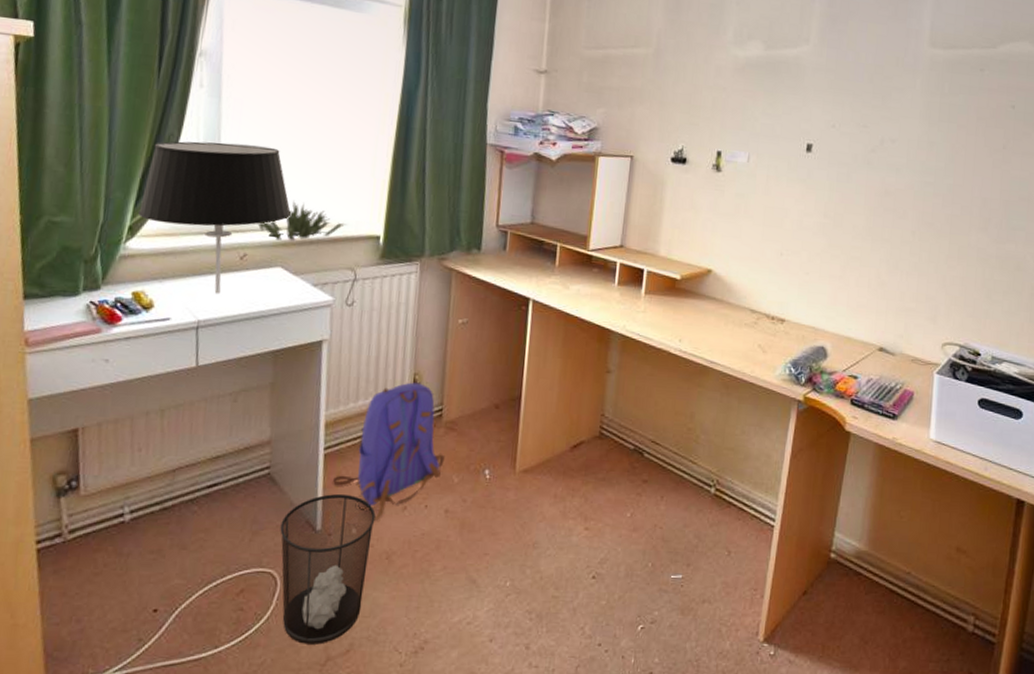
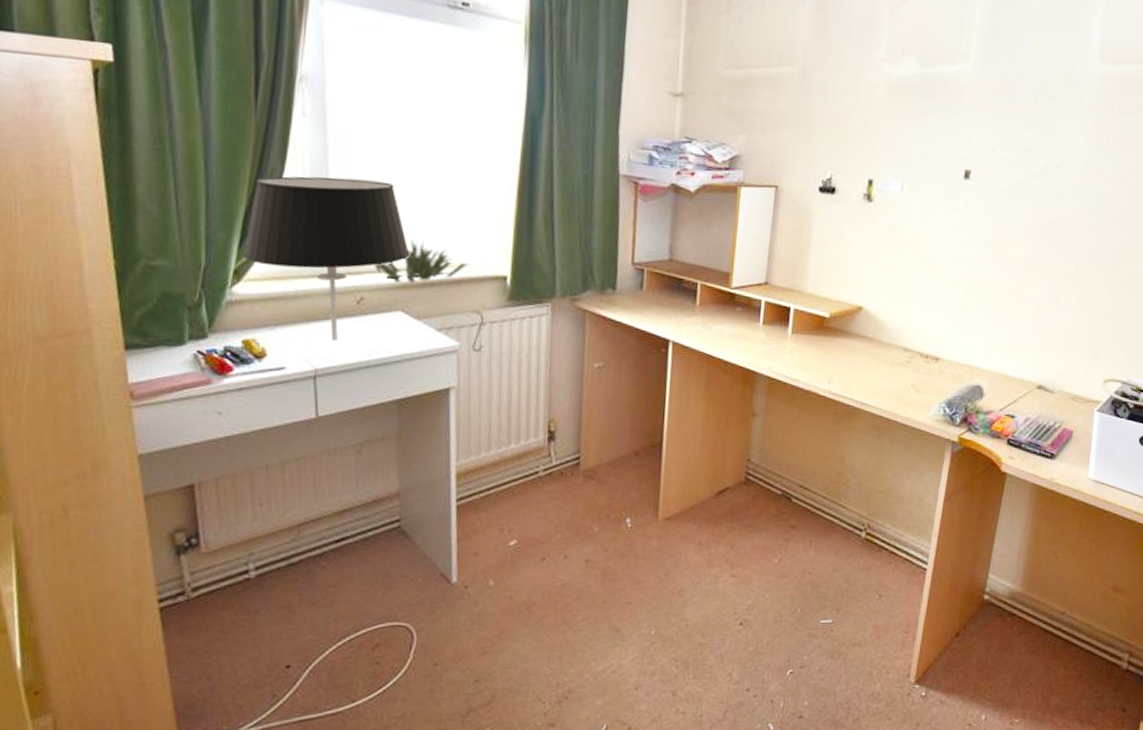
waste bin: present [280,493,376,645] -> none [414,545,513,696]
backpack: present [333,378,445,521] -> none [467,426,584,572]

